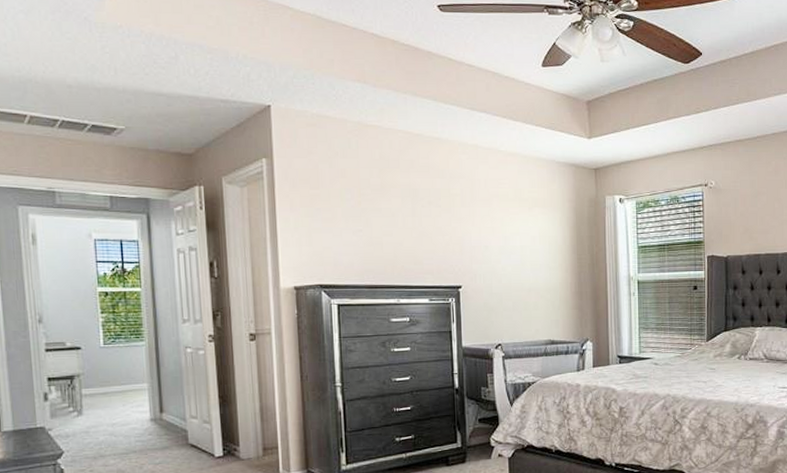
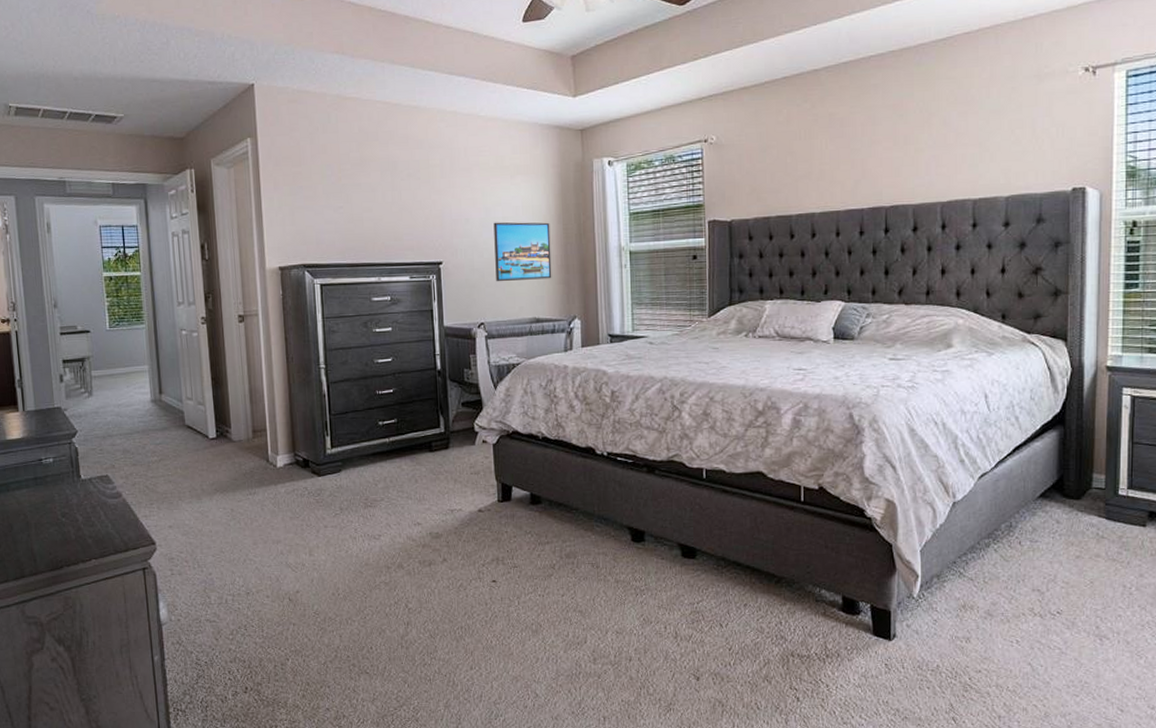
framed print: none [512,250,567,306] -> present [493,222,552,282]

